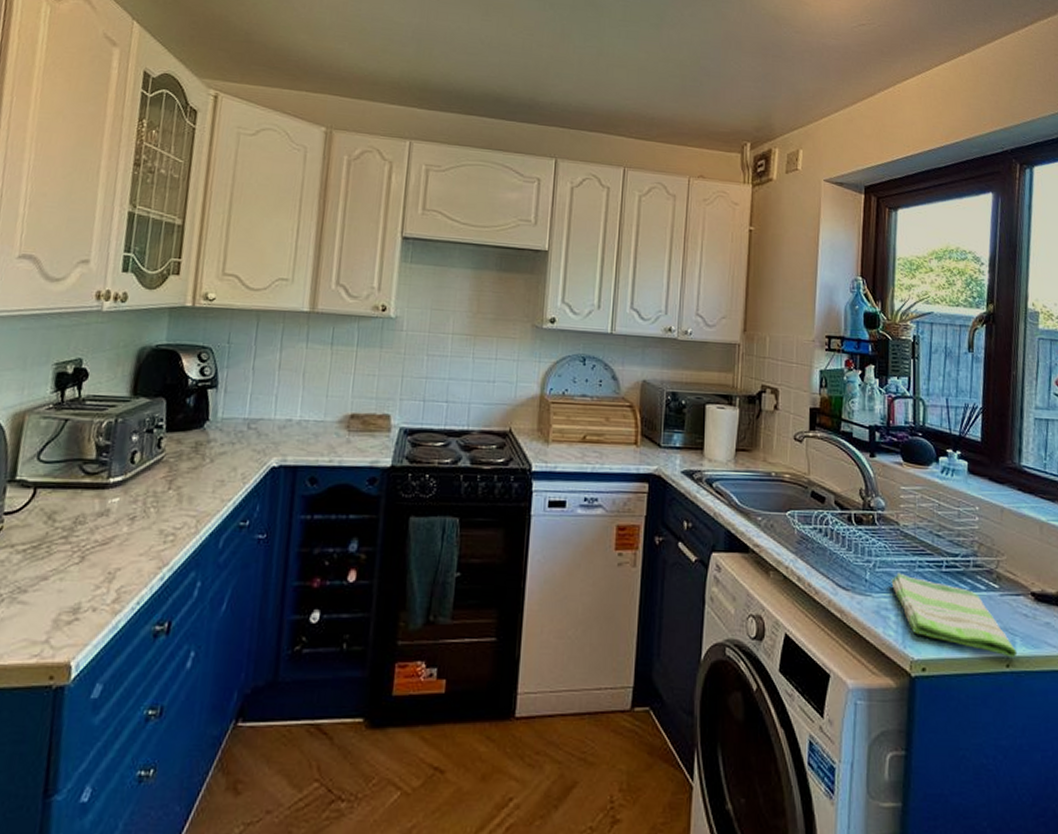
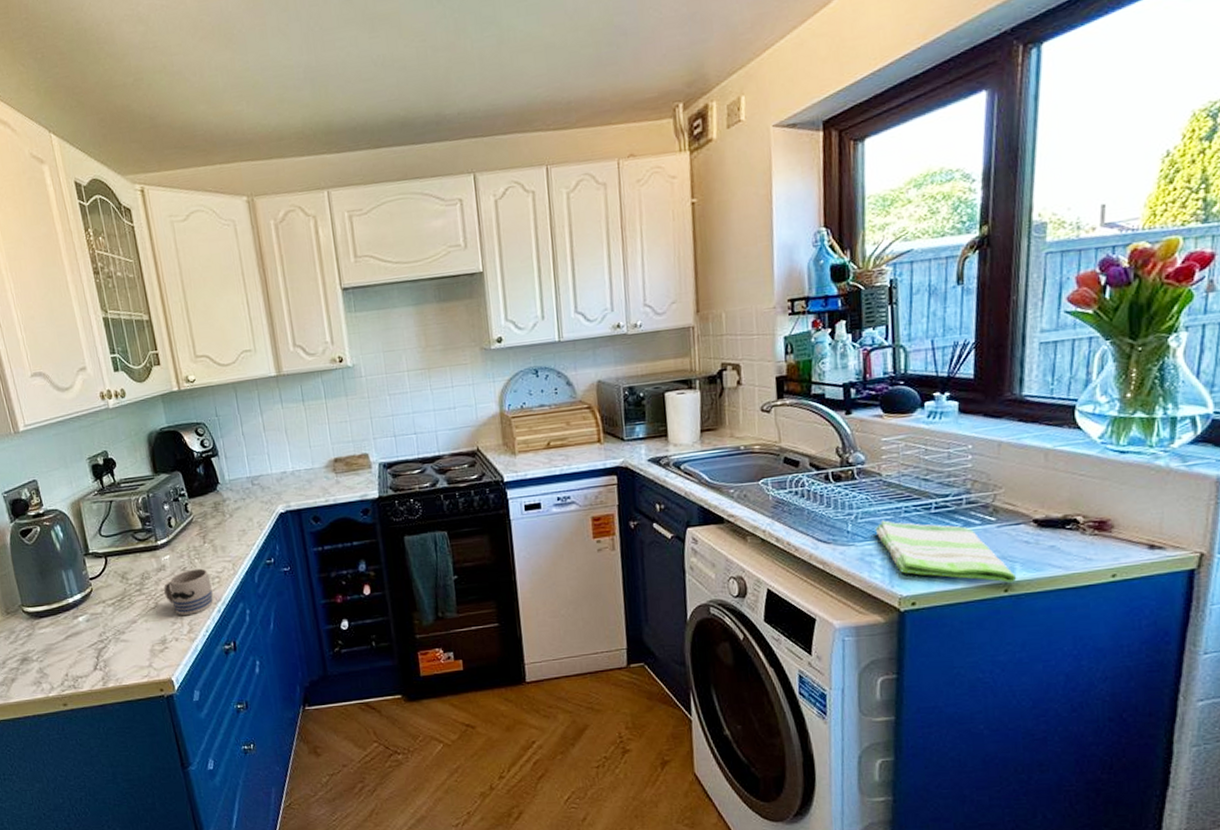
mug: none [97,519,163,579] -> present [164,568,214,615]

